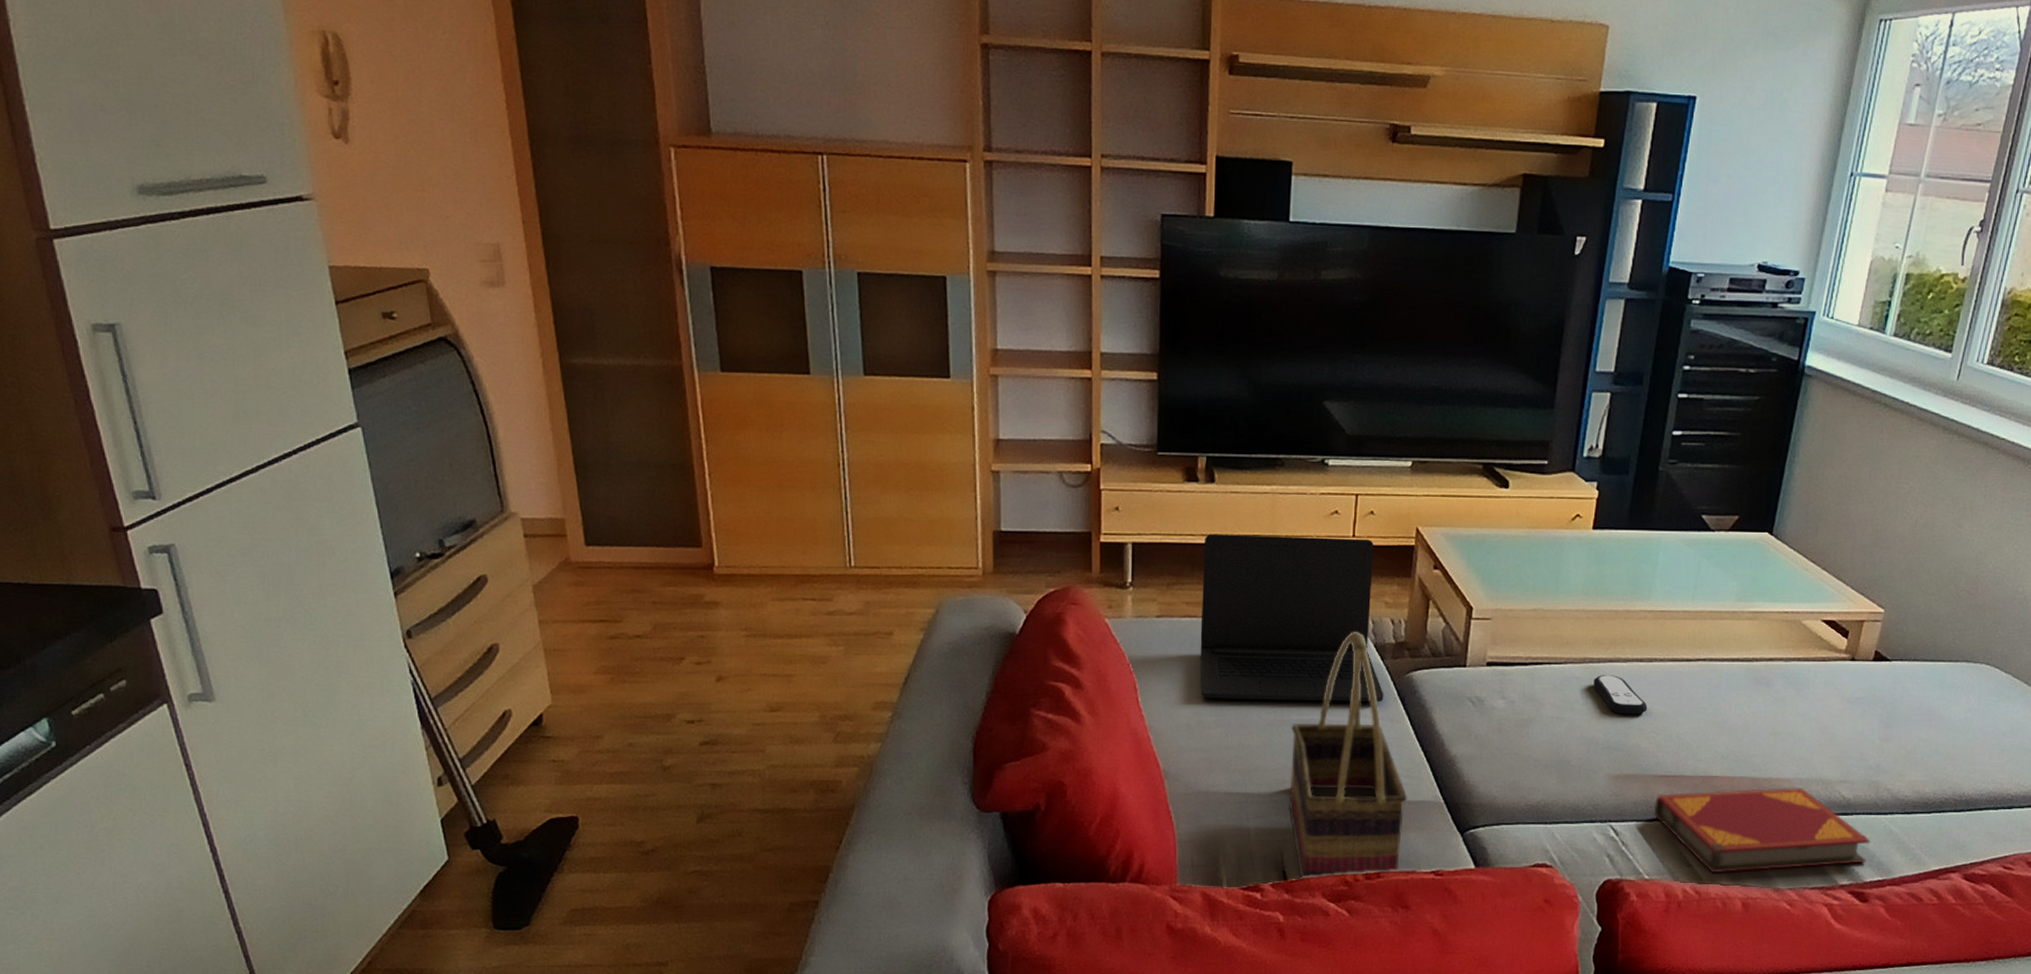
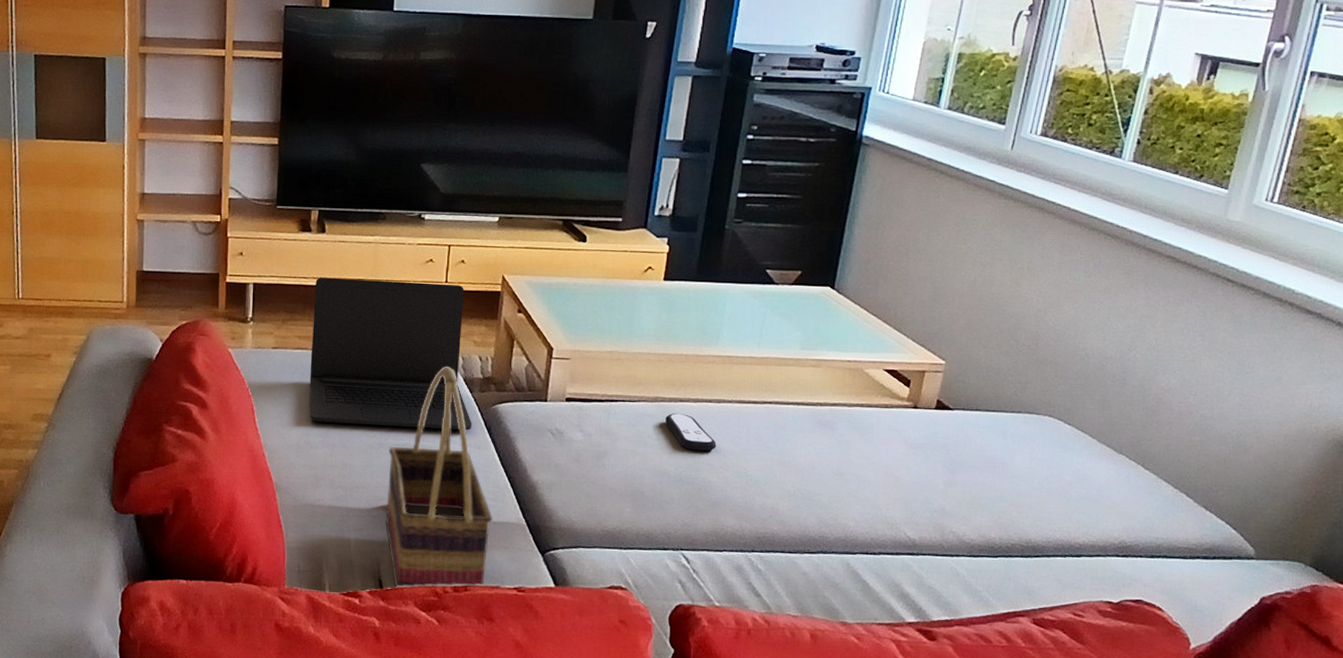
hardback book: present [1654,788,1870,874] -> none [723,525,937,605]

